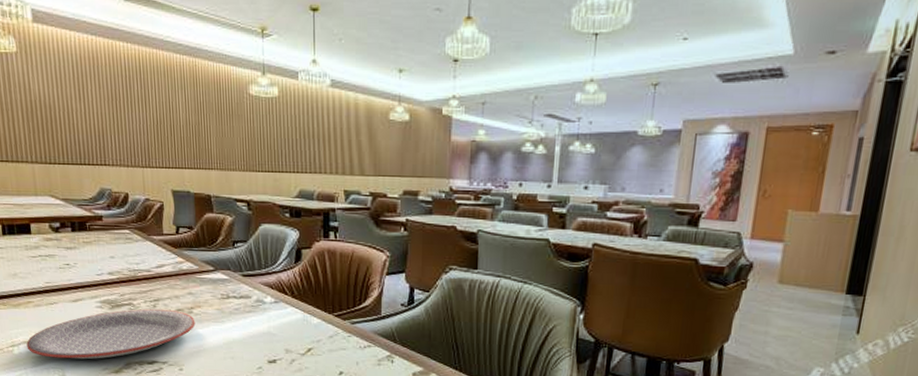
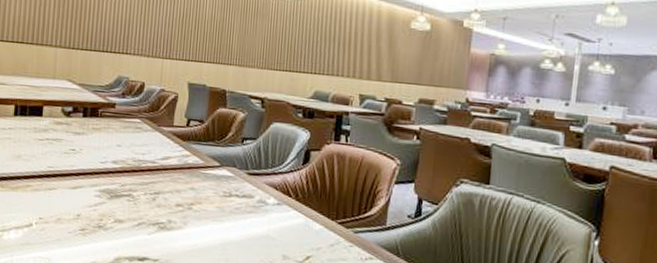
plate: present [26,308,196,360] -> none [17,201,194,251]

